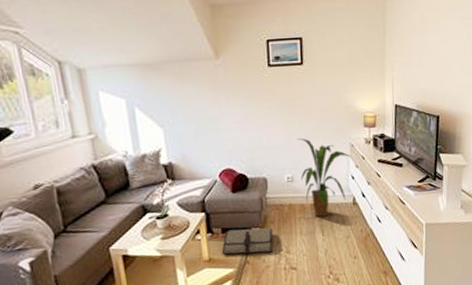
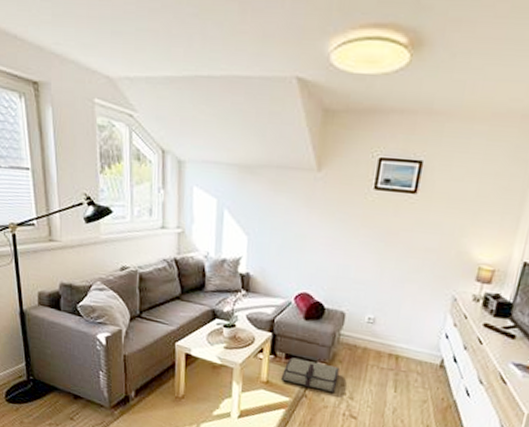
house plant: present [297,138,351,217] -> none [384,277,451,372]

